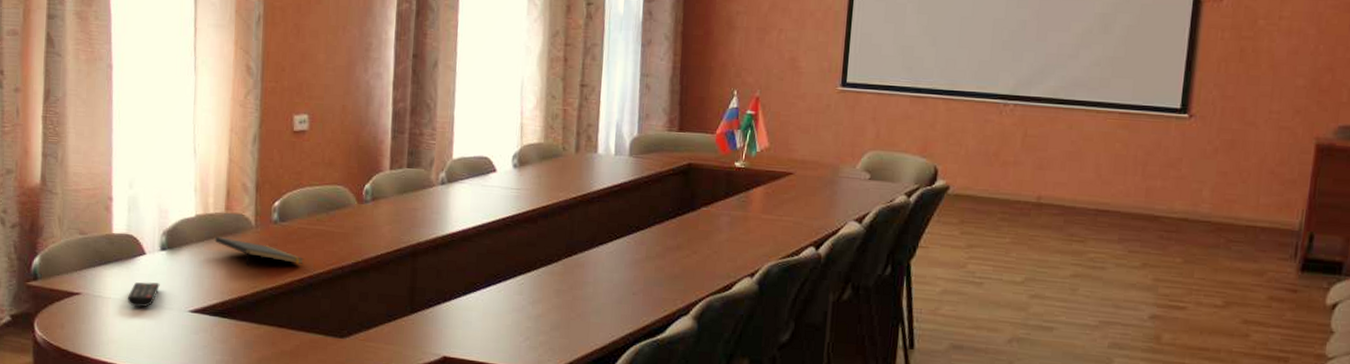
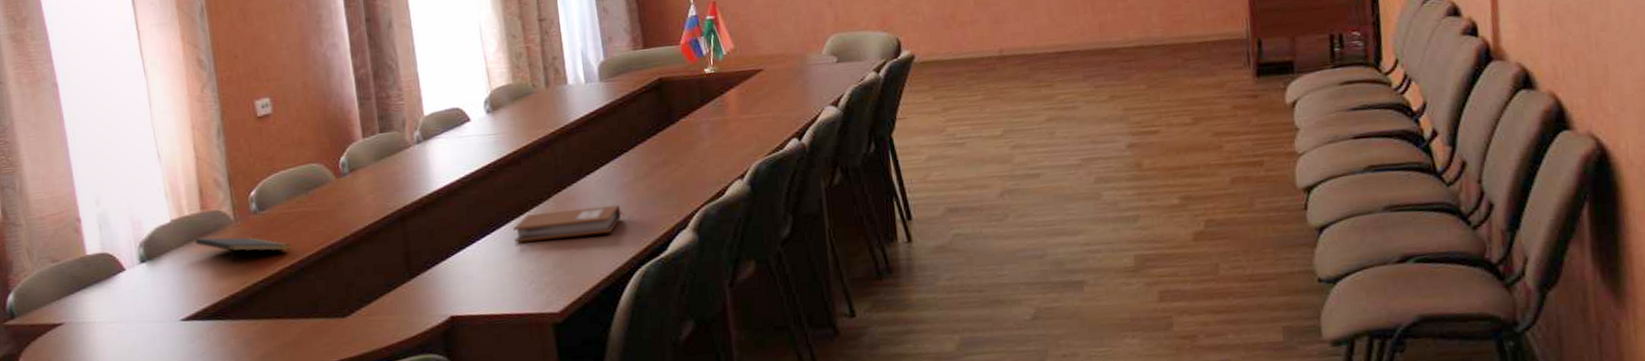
remote control: present [128,282,160,308] -> none [114,297,146,327]
notebook: none [517,272,629,306] -> present [512,204,624,243]

